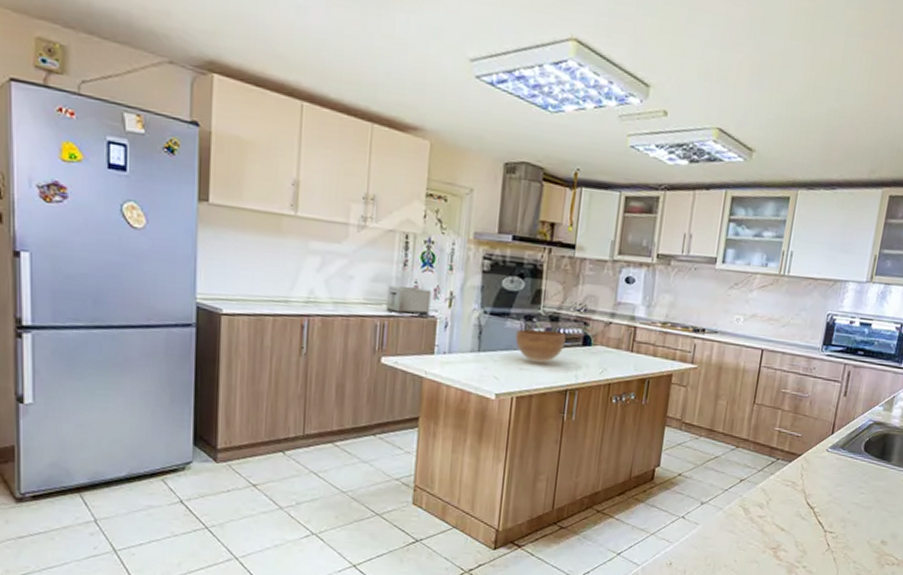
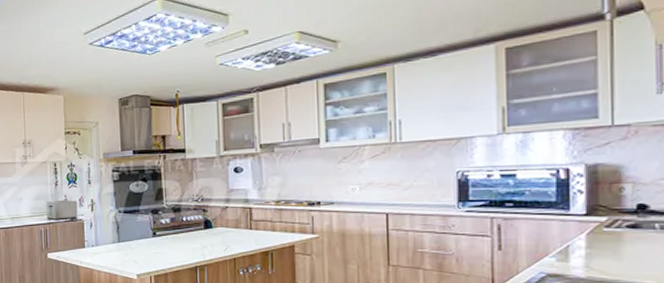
bowl: present [515,329,566,363] -> none [146,219,189,247]

